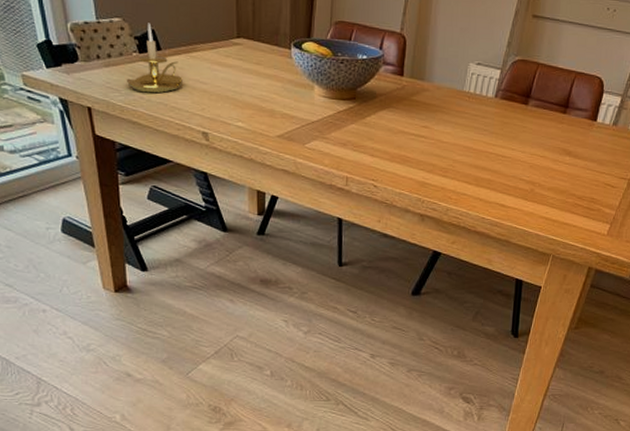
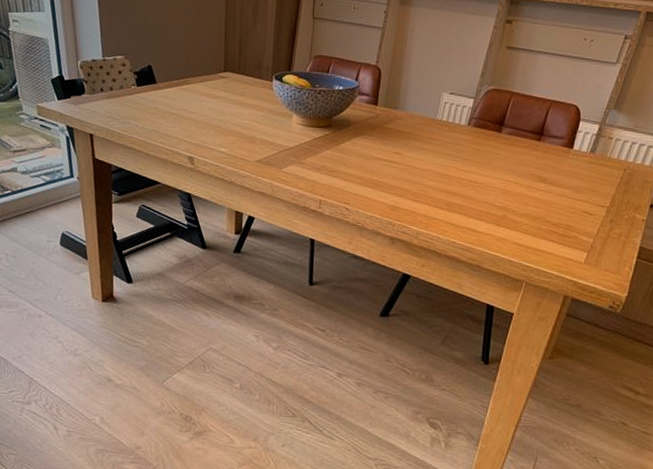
candle holder: present [126,23,182,93] -> none [124,59,174,122]

